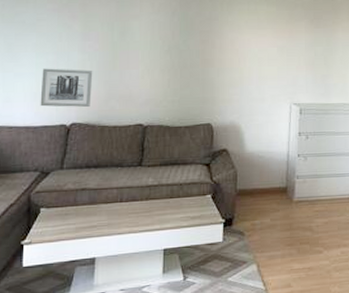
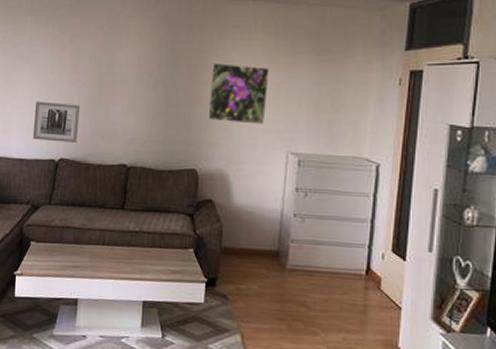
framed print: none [219,29,273,82] -> present [207,62,269,125]

